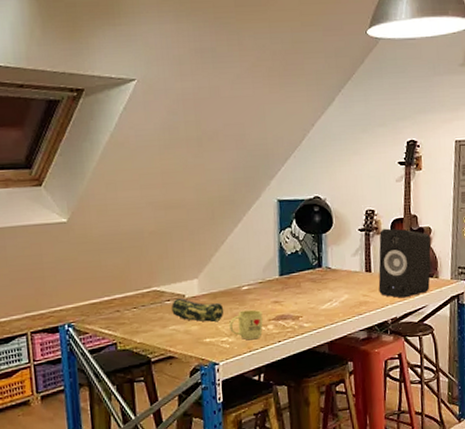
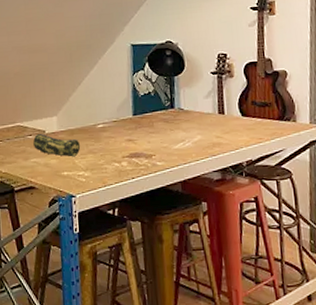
mug: present [228,309,263,340] -> none [85,146,118,176]
speaker: present [378,228,431,298] -> none [232,71,288,141]

